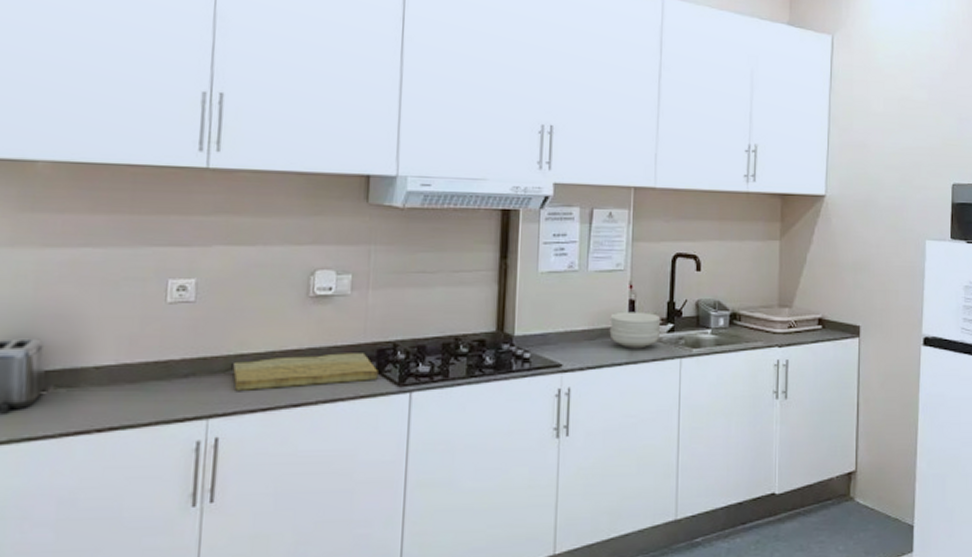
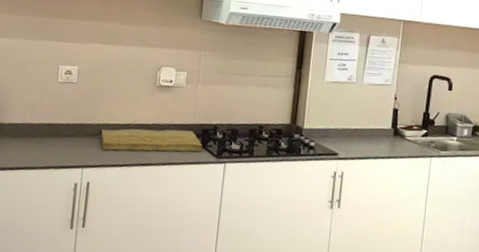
bowl: present [609,311,661,349] -> none [376,117,418,147]

